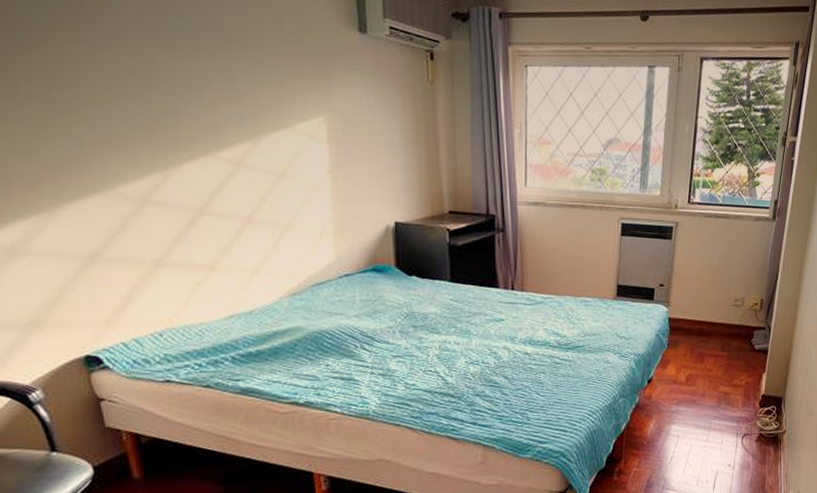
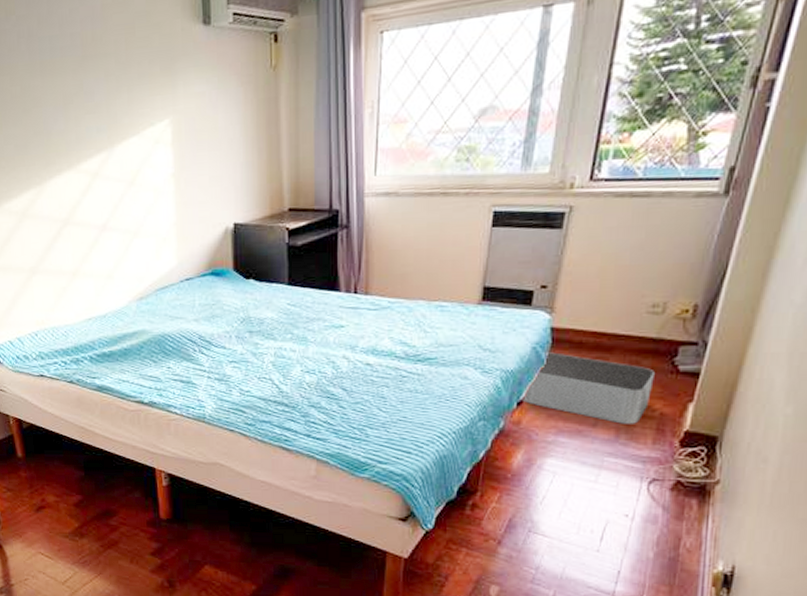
storage bin: none [651,338,740,393] -> present [521,352,655,424]

